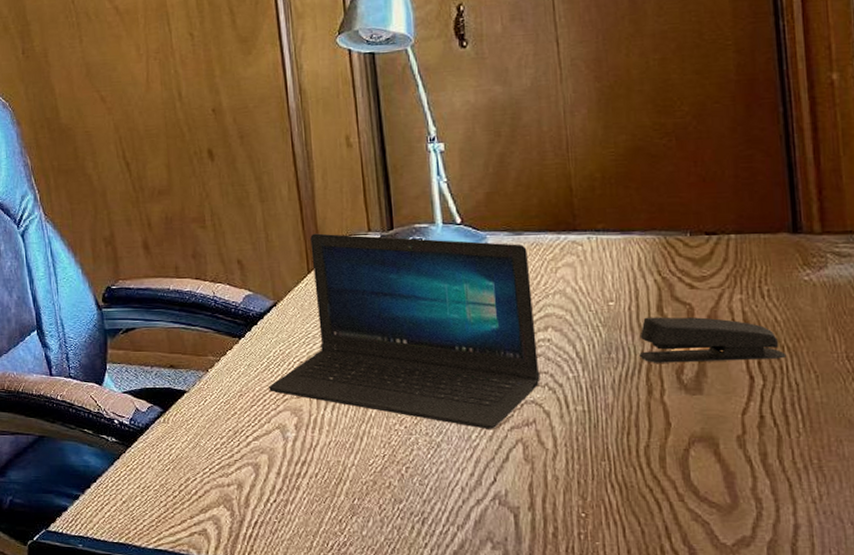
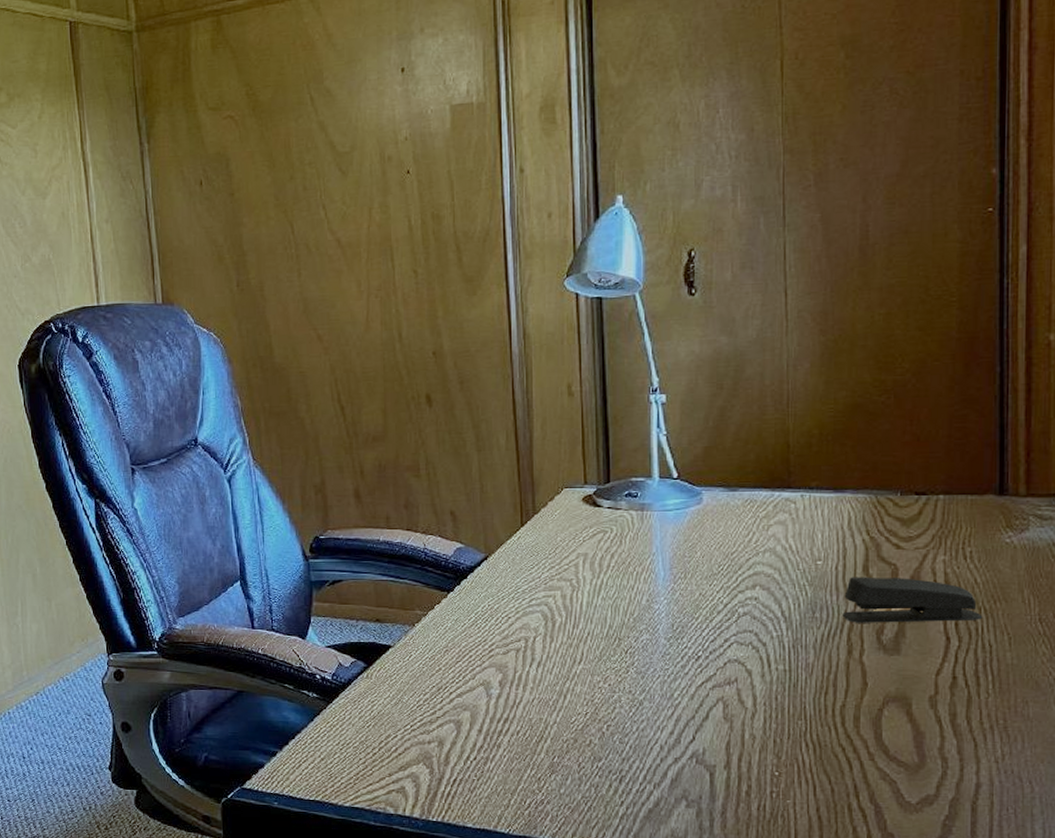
laptop: present [268,233,541,429] -> none [475,485,745,688]

